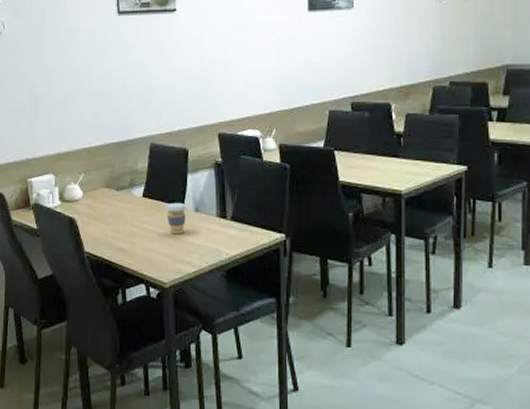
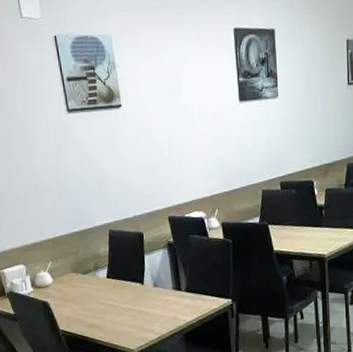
coffee cup: present [165,202,187,235] -> none [127,280,147,308]

